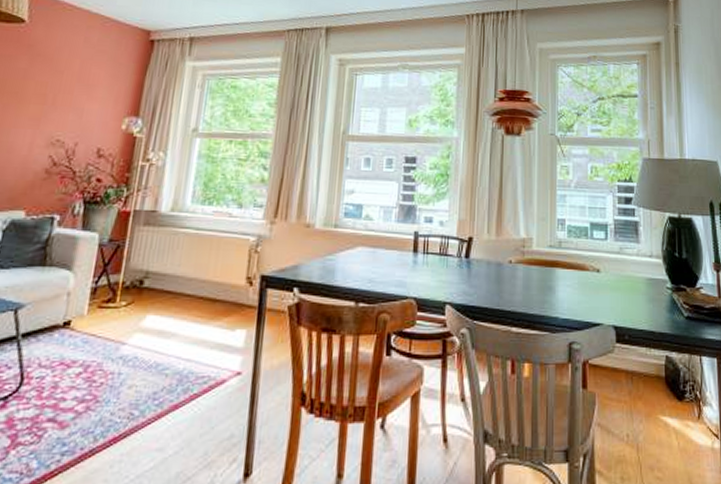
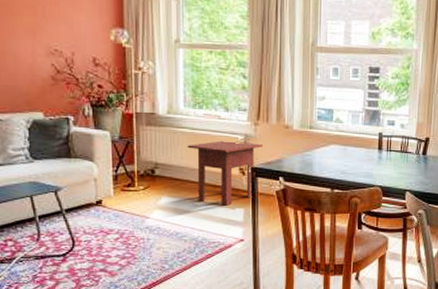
side table: none [187,243,279,326] -> present [187,141,264,206]

